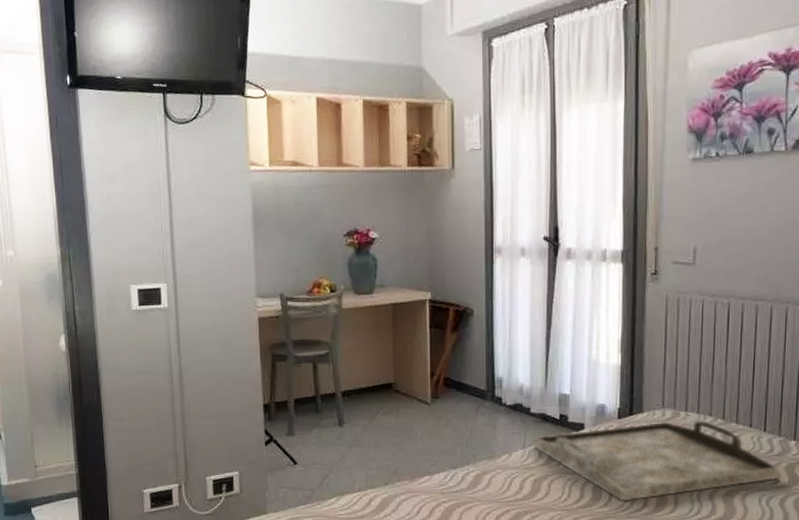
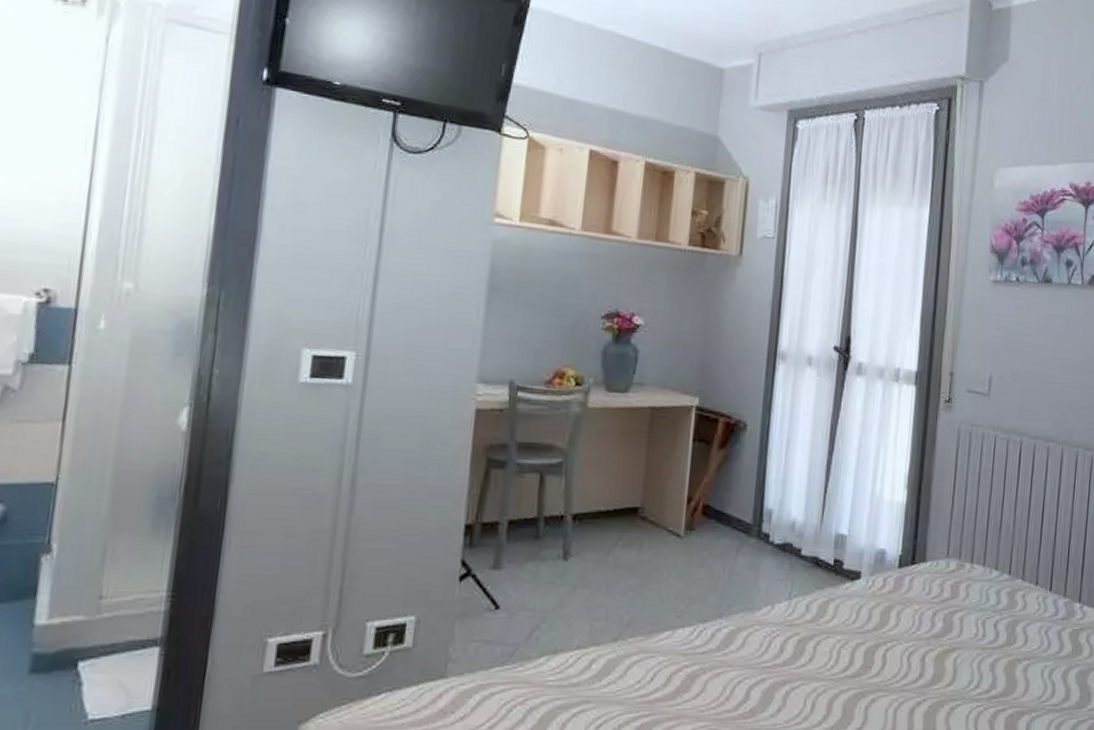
serving tray: present [534,421,780,501] -> none [801,574,1064,670]

